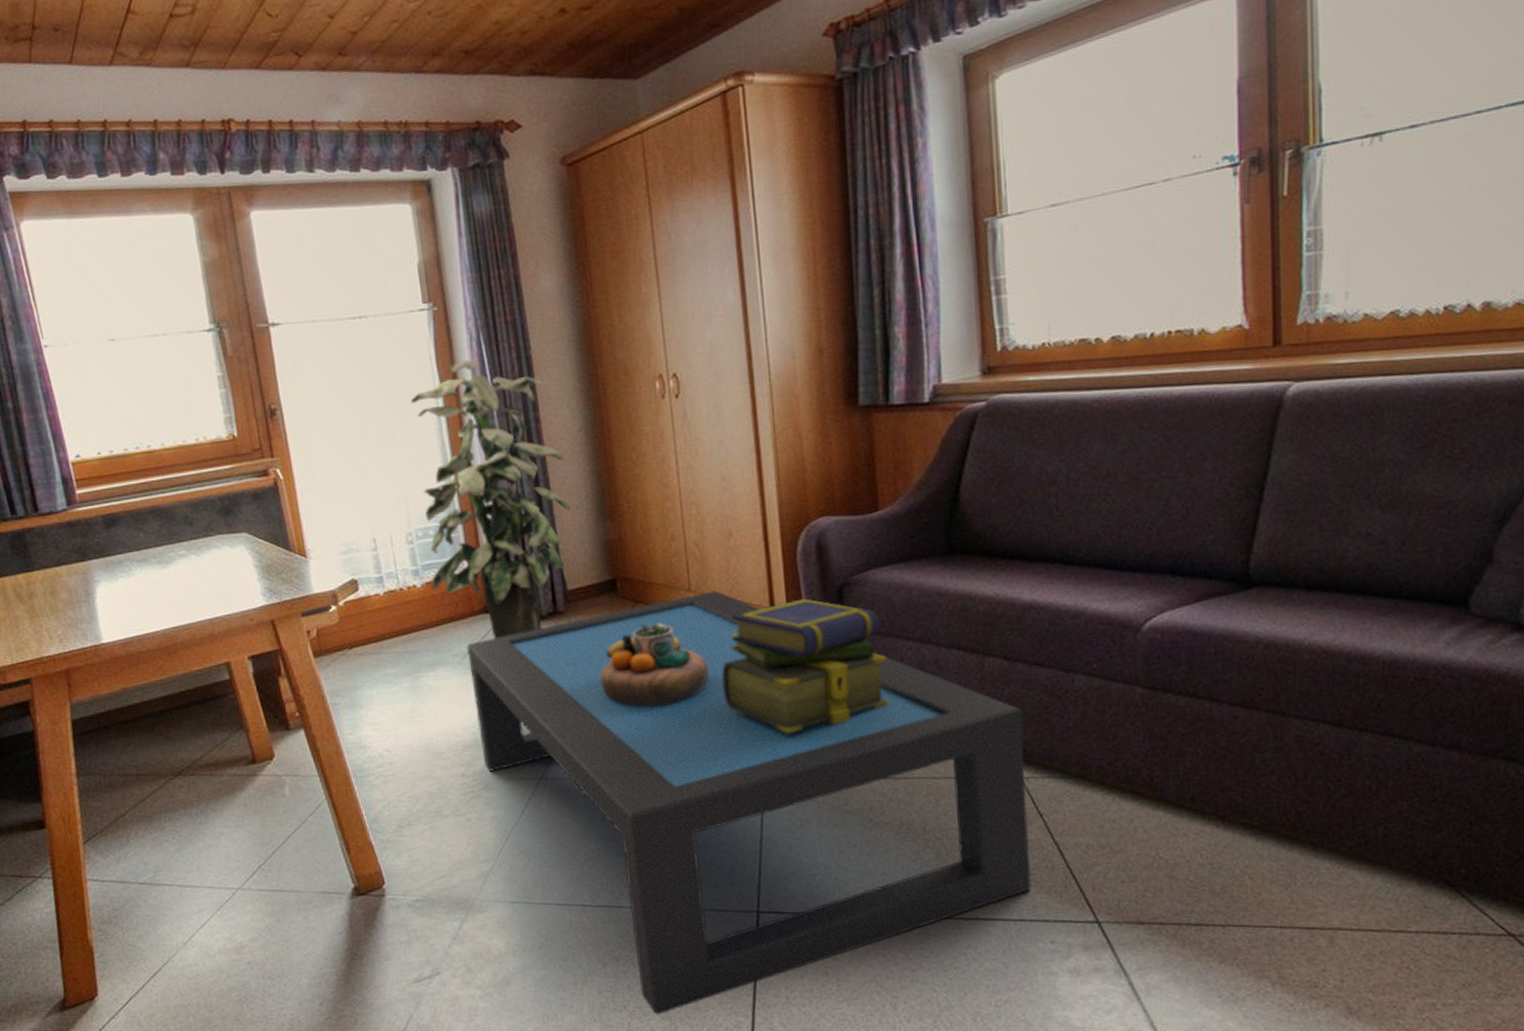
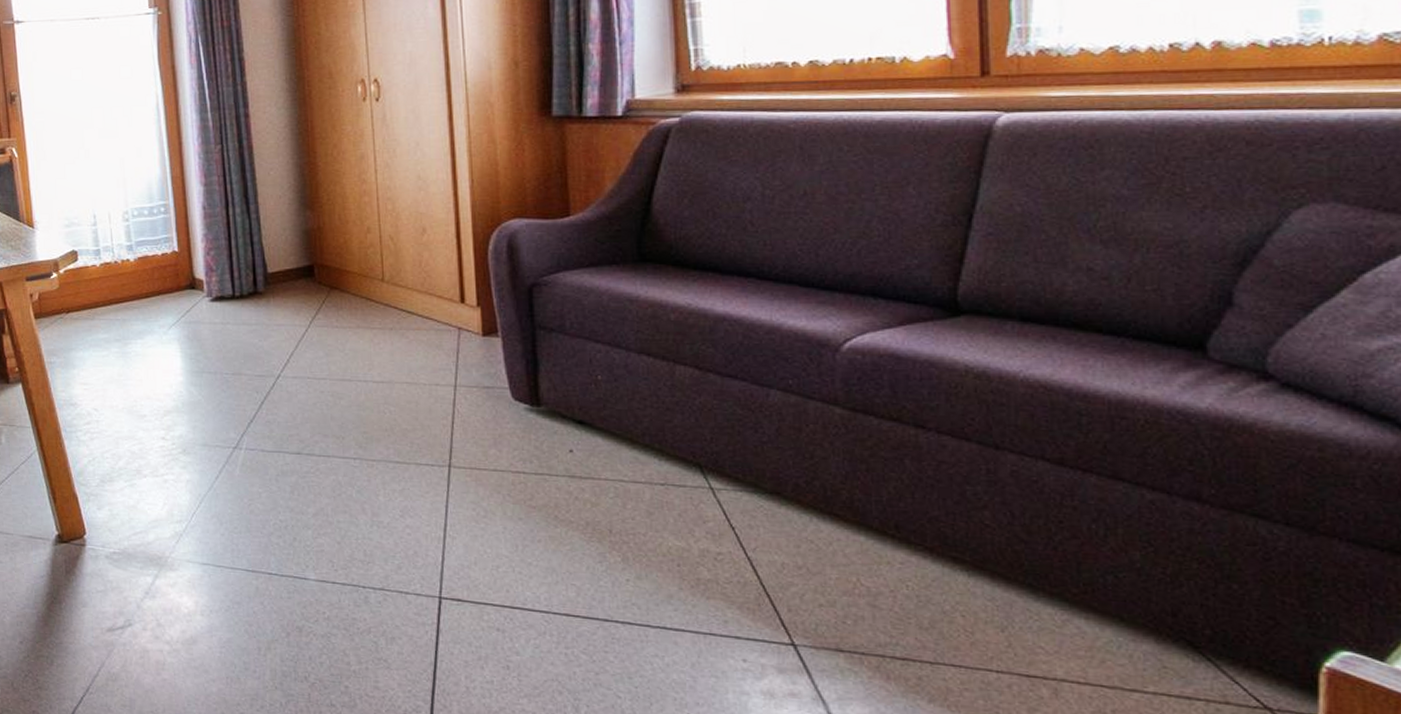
indoor plant: present [411,360,571,639] -> none [134,60,274,314]
coffee table: present [466,590,1032,1015] -> none [172,282,722,690]
decorative bowl: present [600,623,709,707] -> none [295,309,399,388]
stack of books: present [722,598,889,734] -> none [412,295,576,425]

